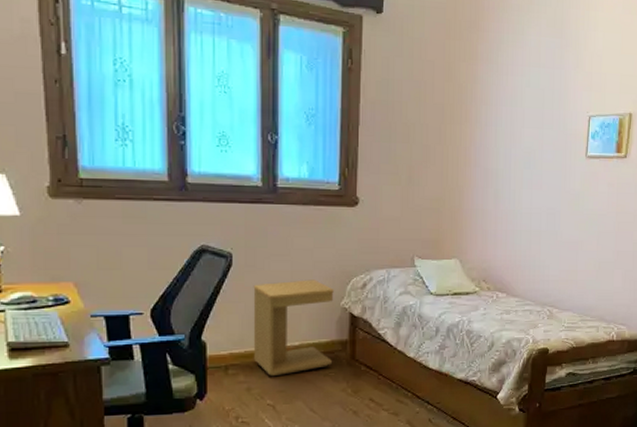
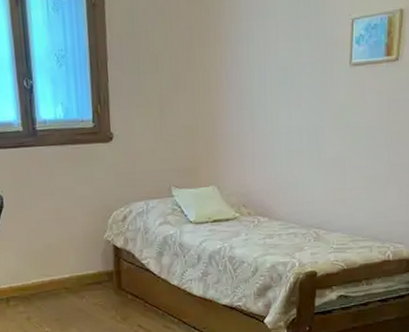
side table: present [253,280,334,377] -> none [23,215,100,307]

